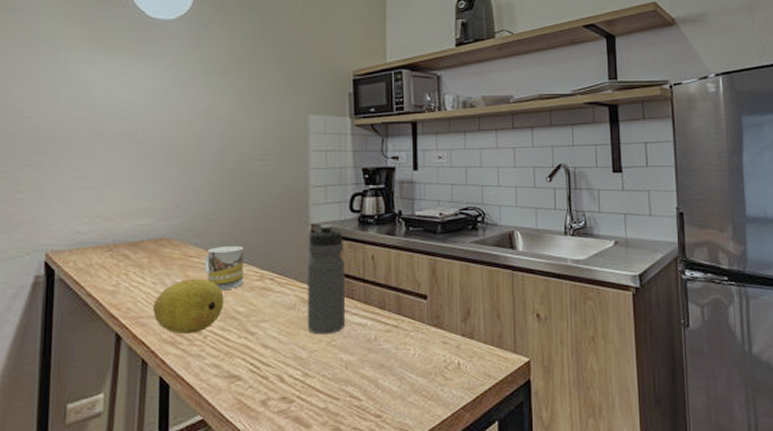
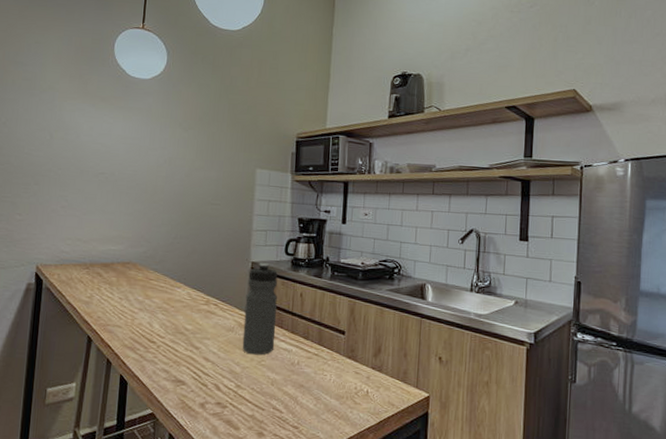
fruit: present [152,278,224,335] -> none [117,297,176,343]
mug: present [204,246,244,291] -> none [161,273,194,310]

